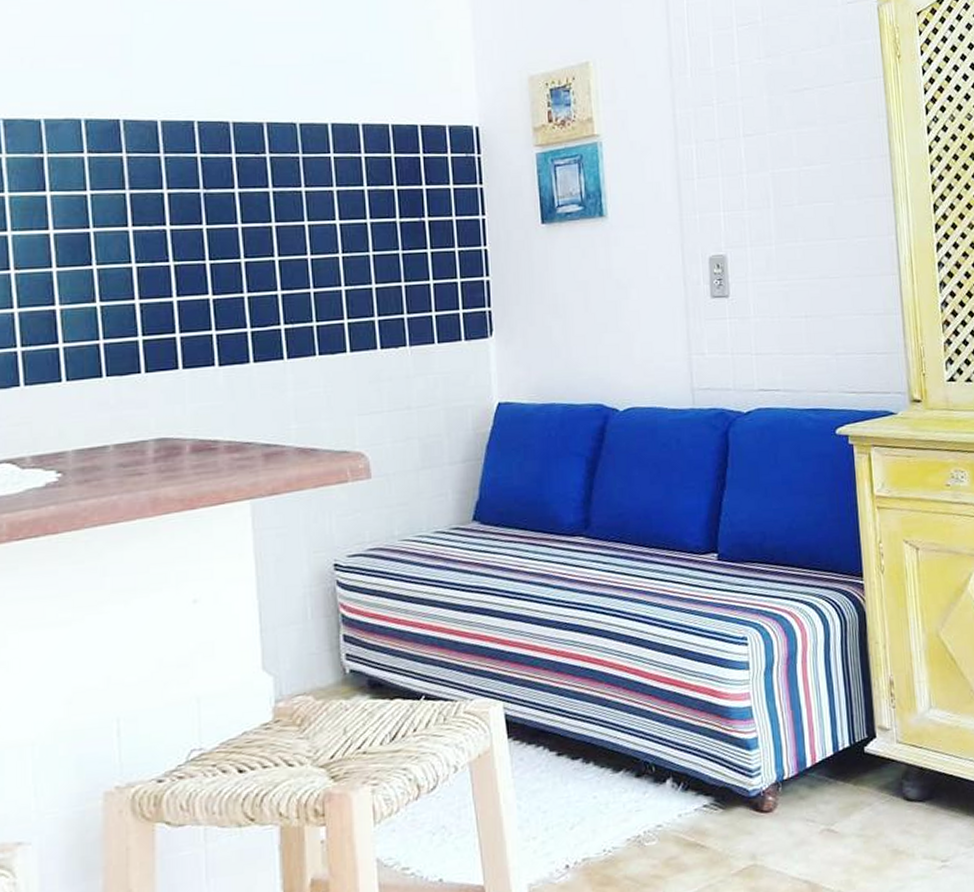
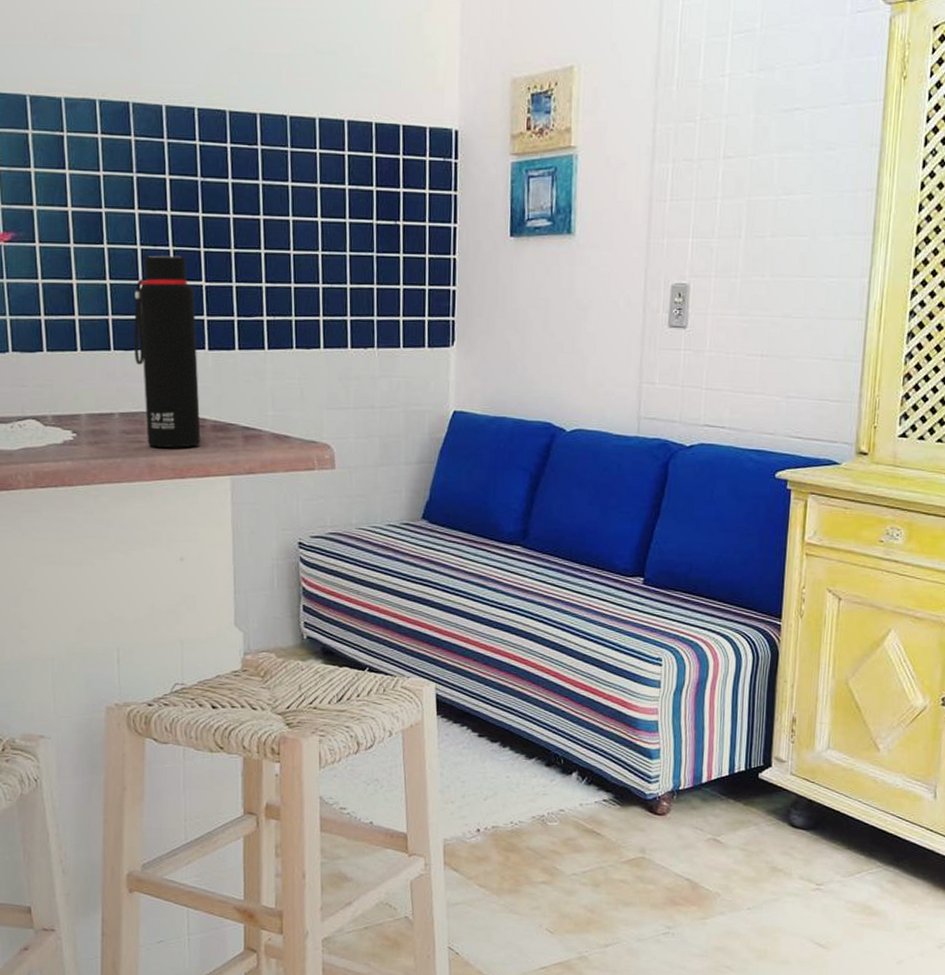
water bottle: none [130,270,213,478] -> present [134,255,201,448]

